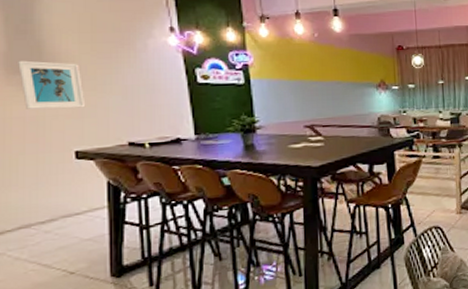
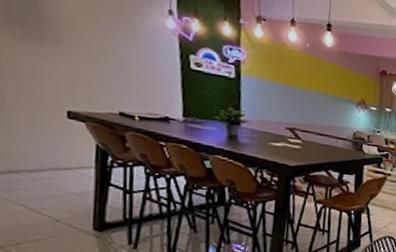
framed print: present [18,60,86,110] -> none [15,13,81,72]

